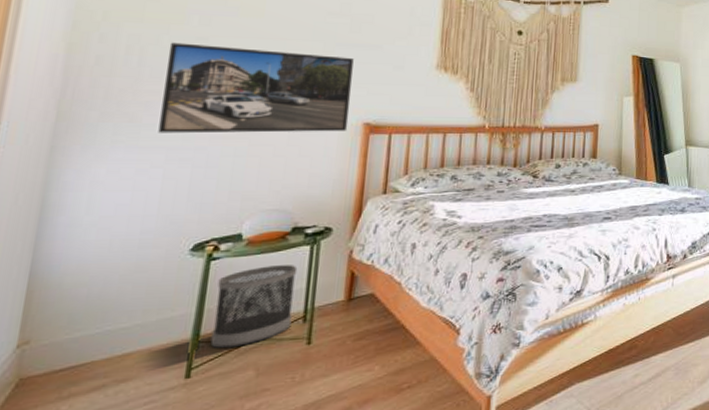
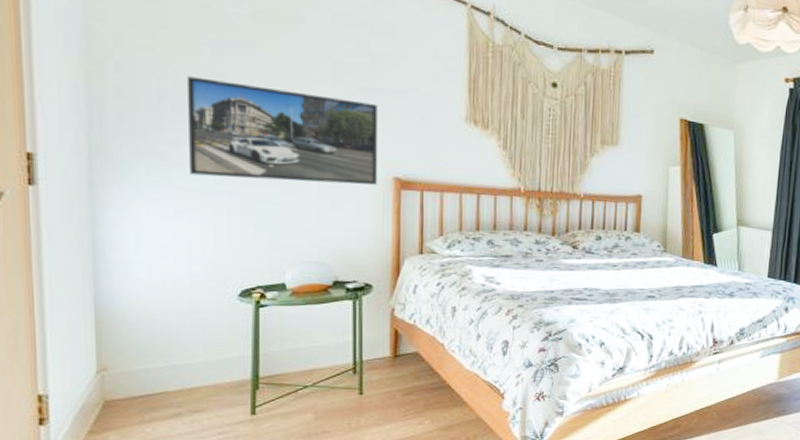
wastebasket: present [210,265,298,348] -> none [269,317,343,391]

